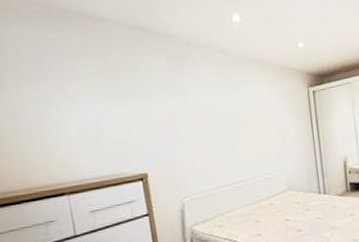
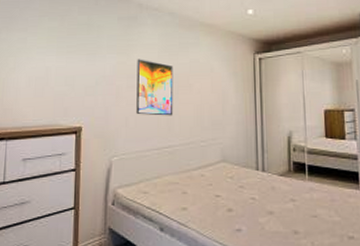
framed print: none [193,100,238,156] -> present [136,59,173,116]

